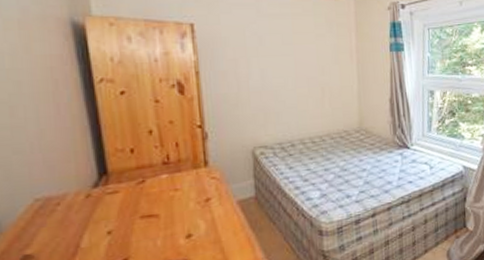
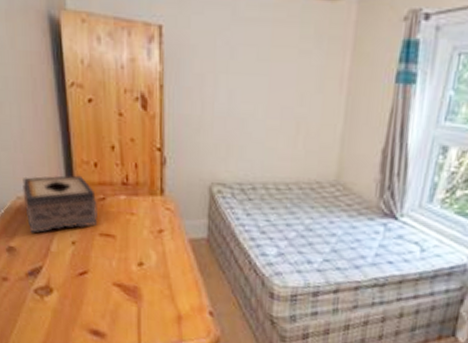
tissue box: none [42,164,137,234] -> present [22,175,98,233]

